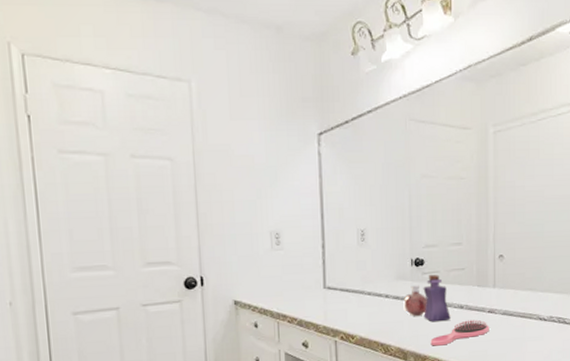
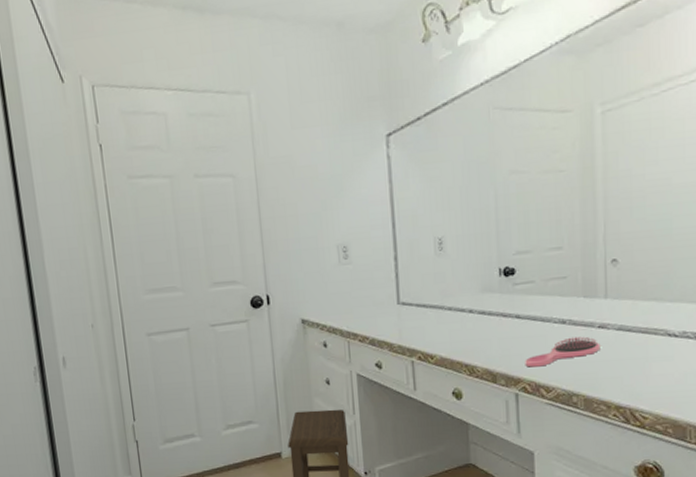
potion bottle: present [404,285,427,316] -> none [492,297,520,333]
perfume bottle: present [423,274,451,322] -> none [514,284,550,340]

